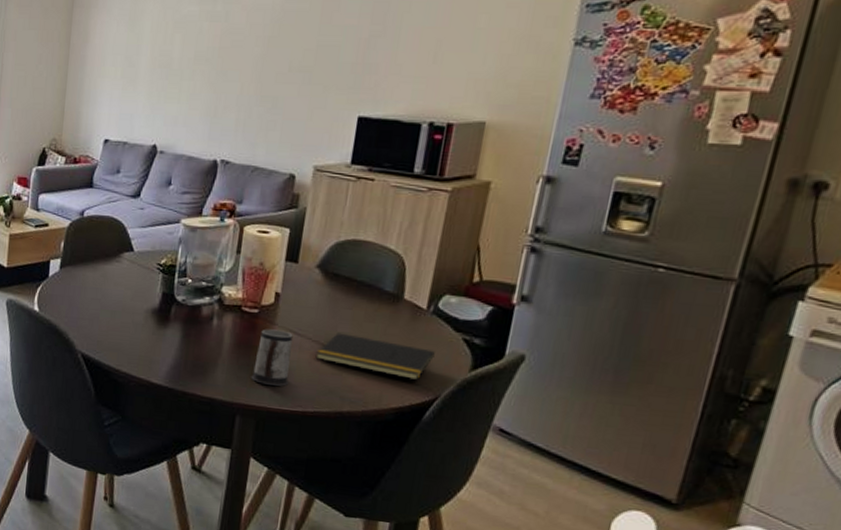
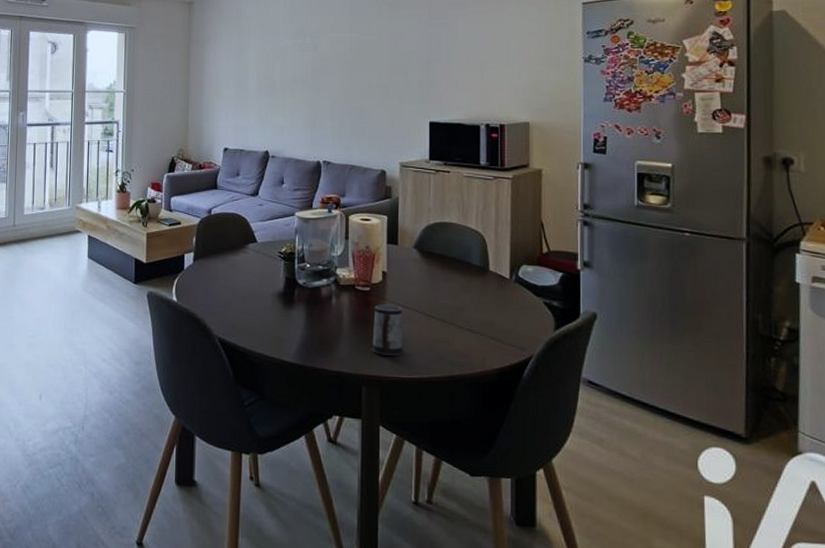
notepad: present [315,333,435,380] -> none [424,304,523,342]

